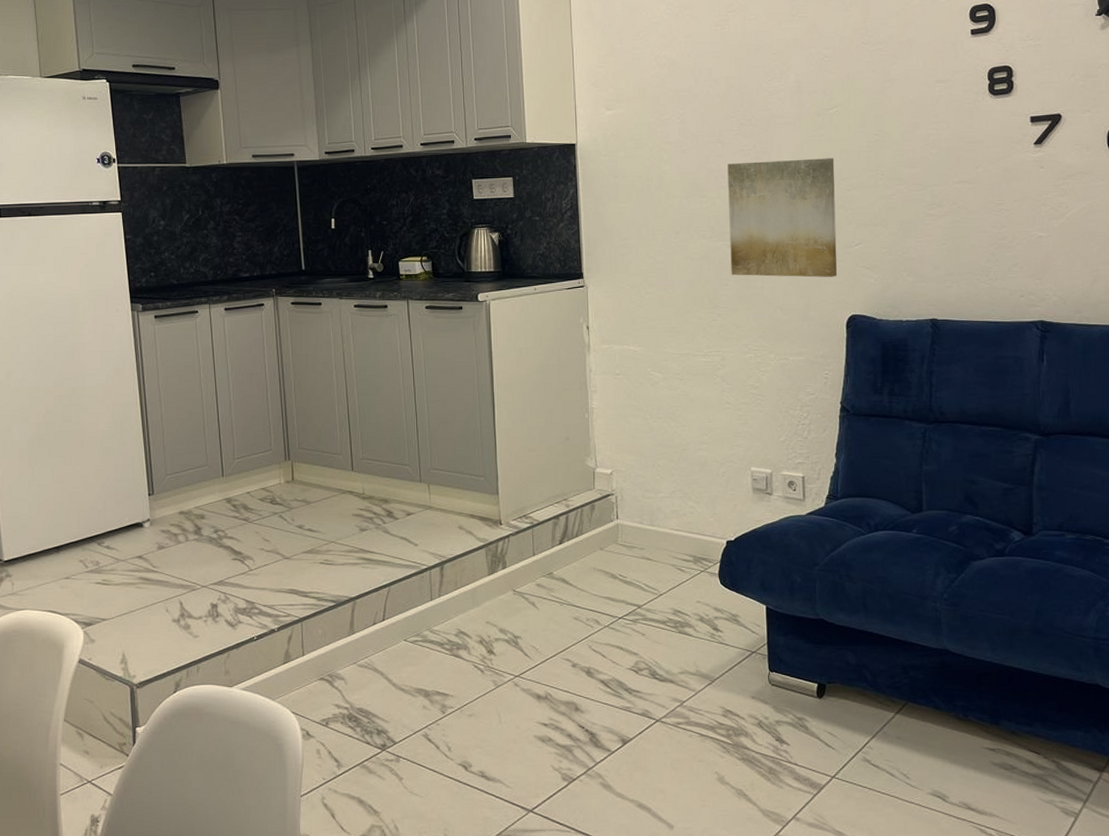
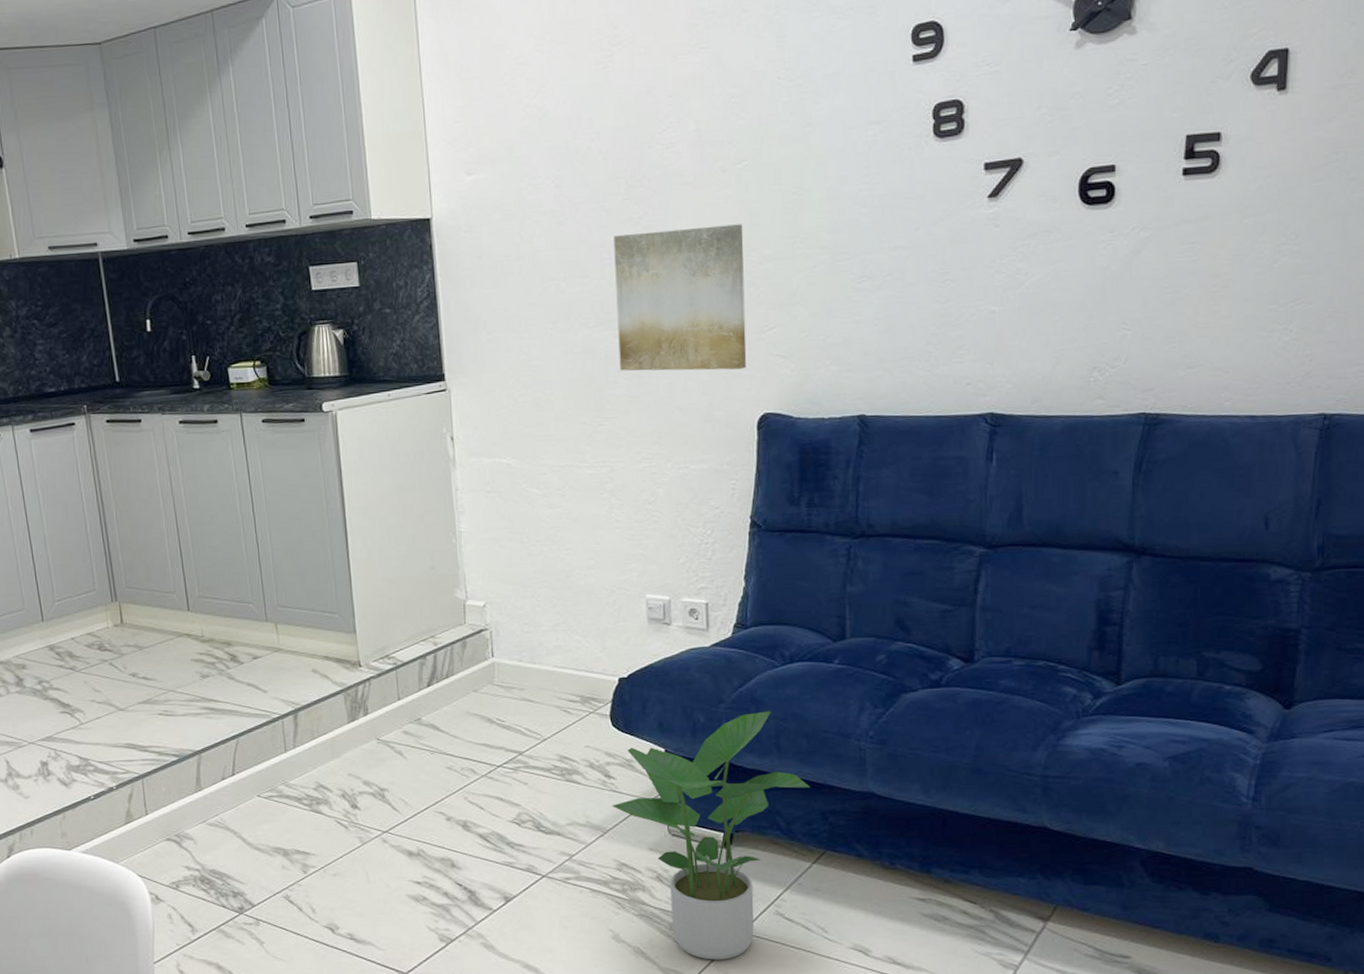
potted plant: none [719,573,893,803] -> present [612,710,810,960]

